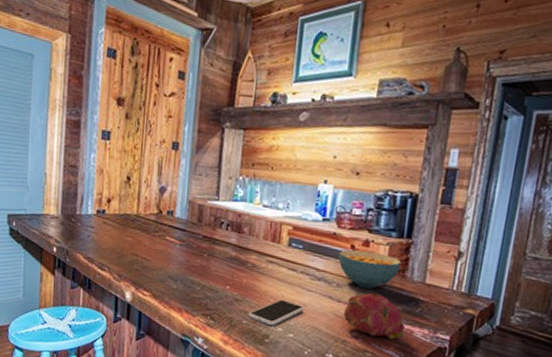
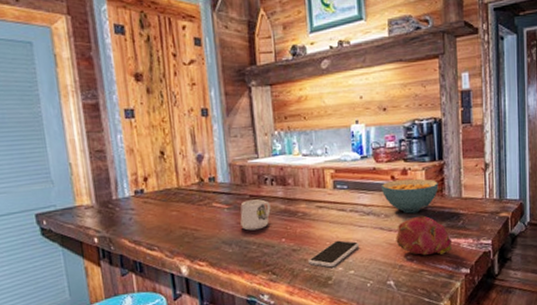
mug: none [189,240,222,272] -> present [240,199,271,231]

